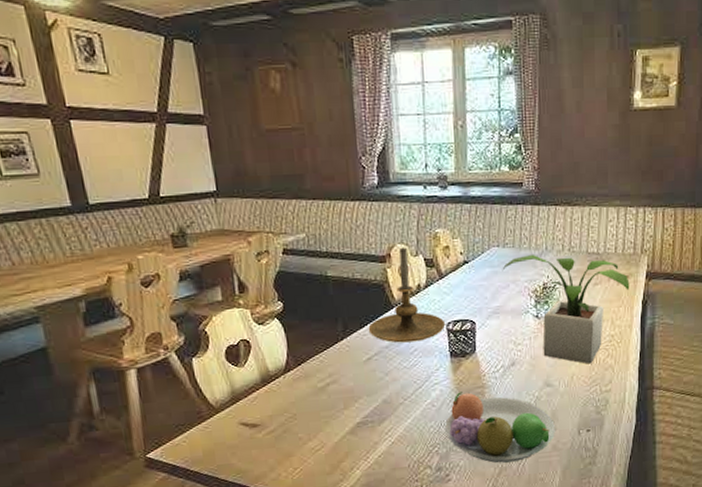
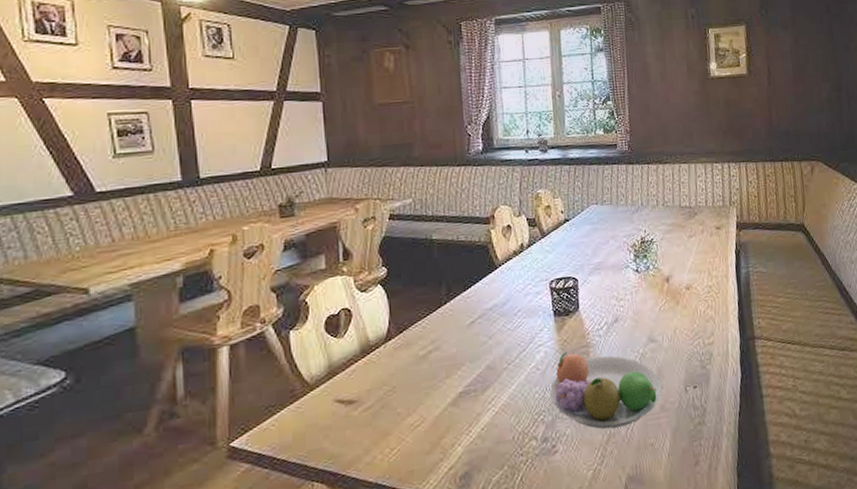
candle holder: present [368,247,446,343] -> none [472,208,549,305]
potted plant: present [502,255,630,364] -> none [601,211,723,317]

